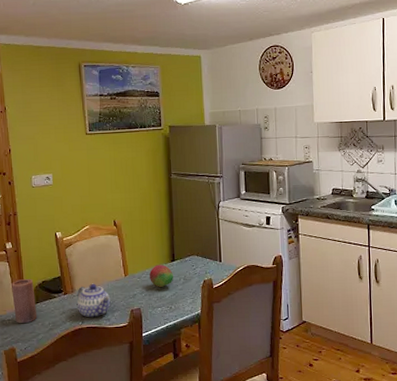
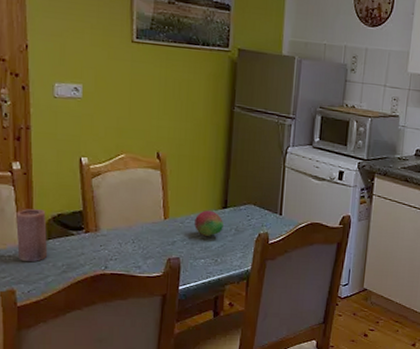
teapot: present [77,283,111,318] -> none [100,223,144,263]

